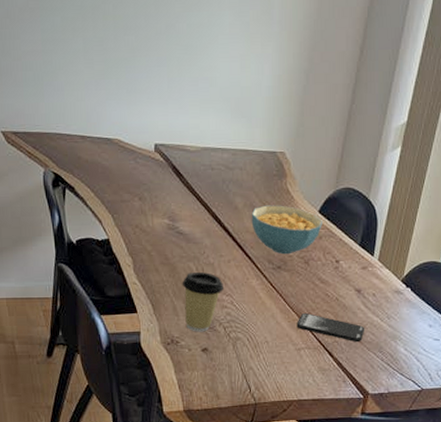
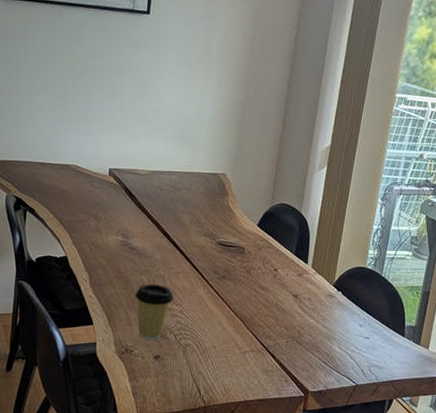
cereal bowl: present [251,205,322,255] -> none [197,220,261,265]
smartphone: present [296,313,365,343] -> none [241,319,303,344]

